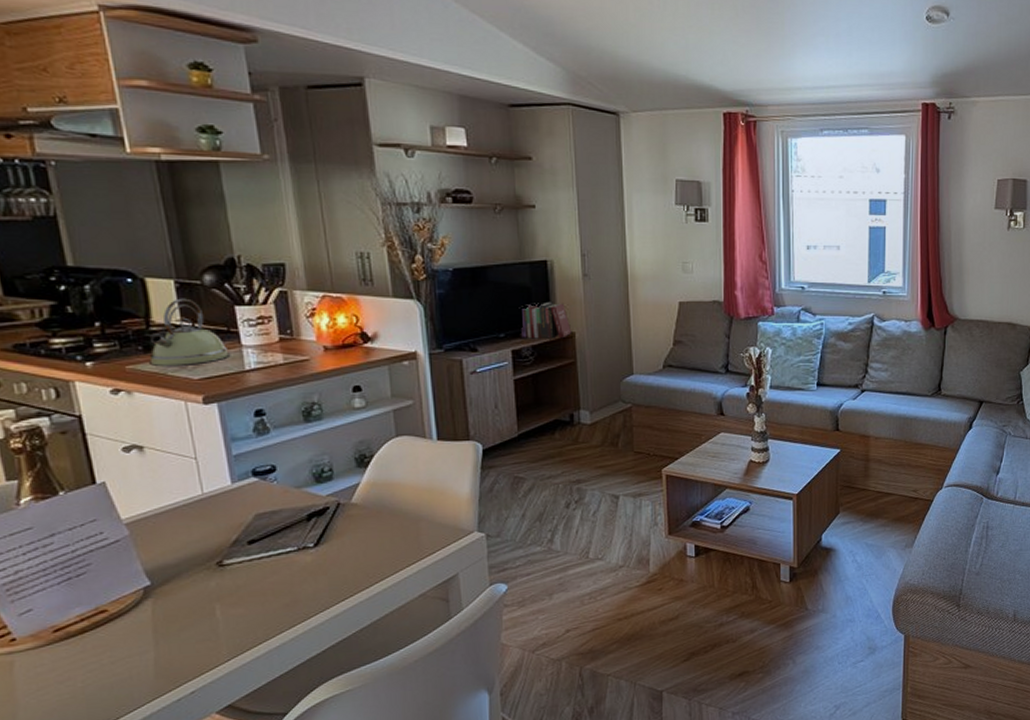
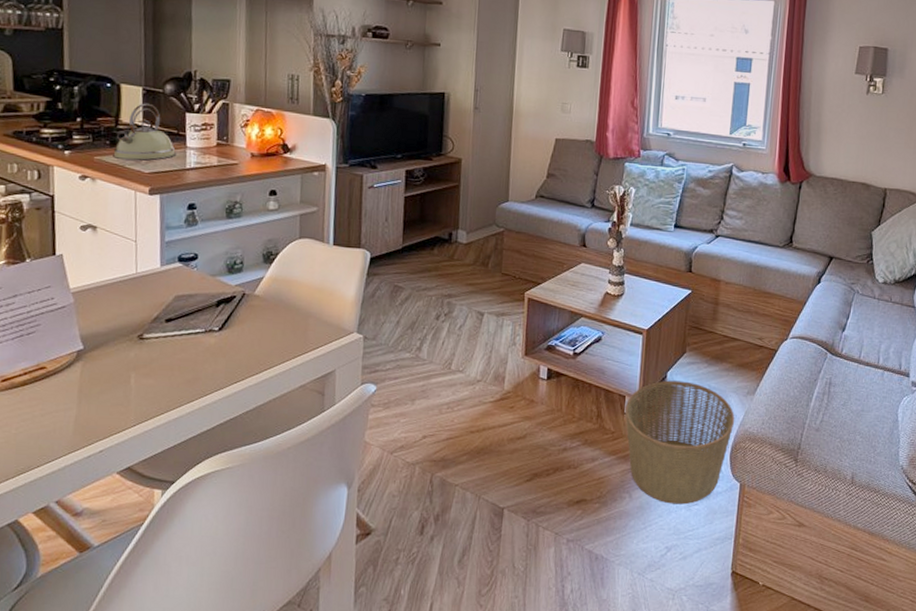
books: present [518,301,572,339] -> none [413,129,460,164]
basket: none [780,542,895,664] -> present [624,380,735,505]

